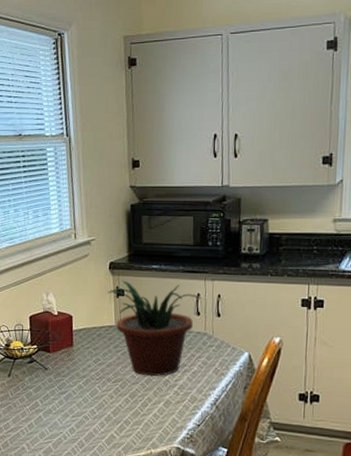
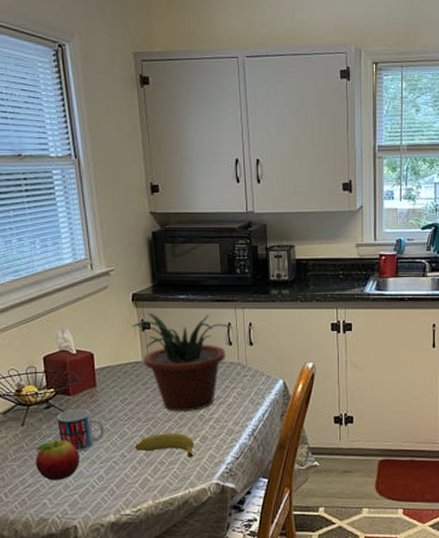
fruit: none [17,391,55,429] -> present [35,440,79,481]
mug: none [38,365,78,405] -> present [57,409,104,452]
banana: none [104,394,158,421] -> present [136,433,194,458]

